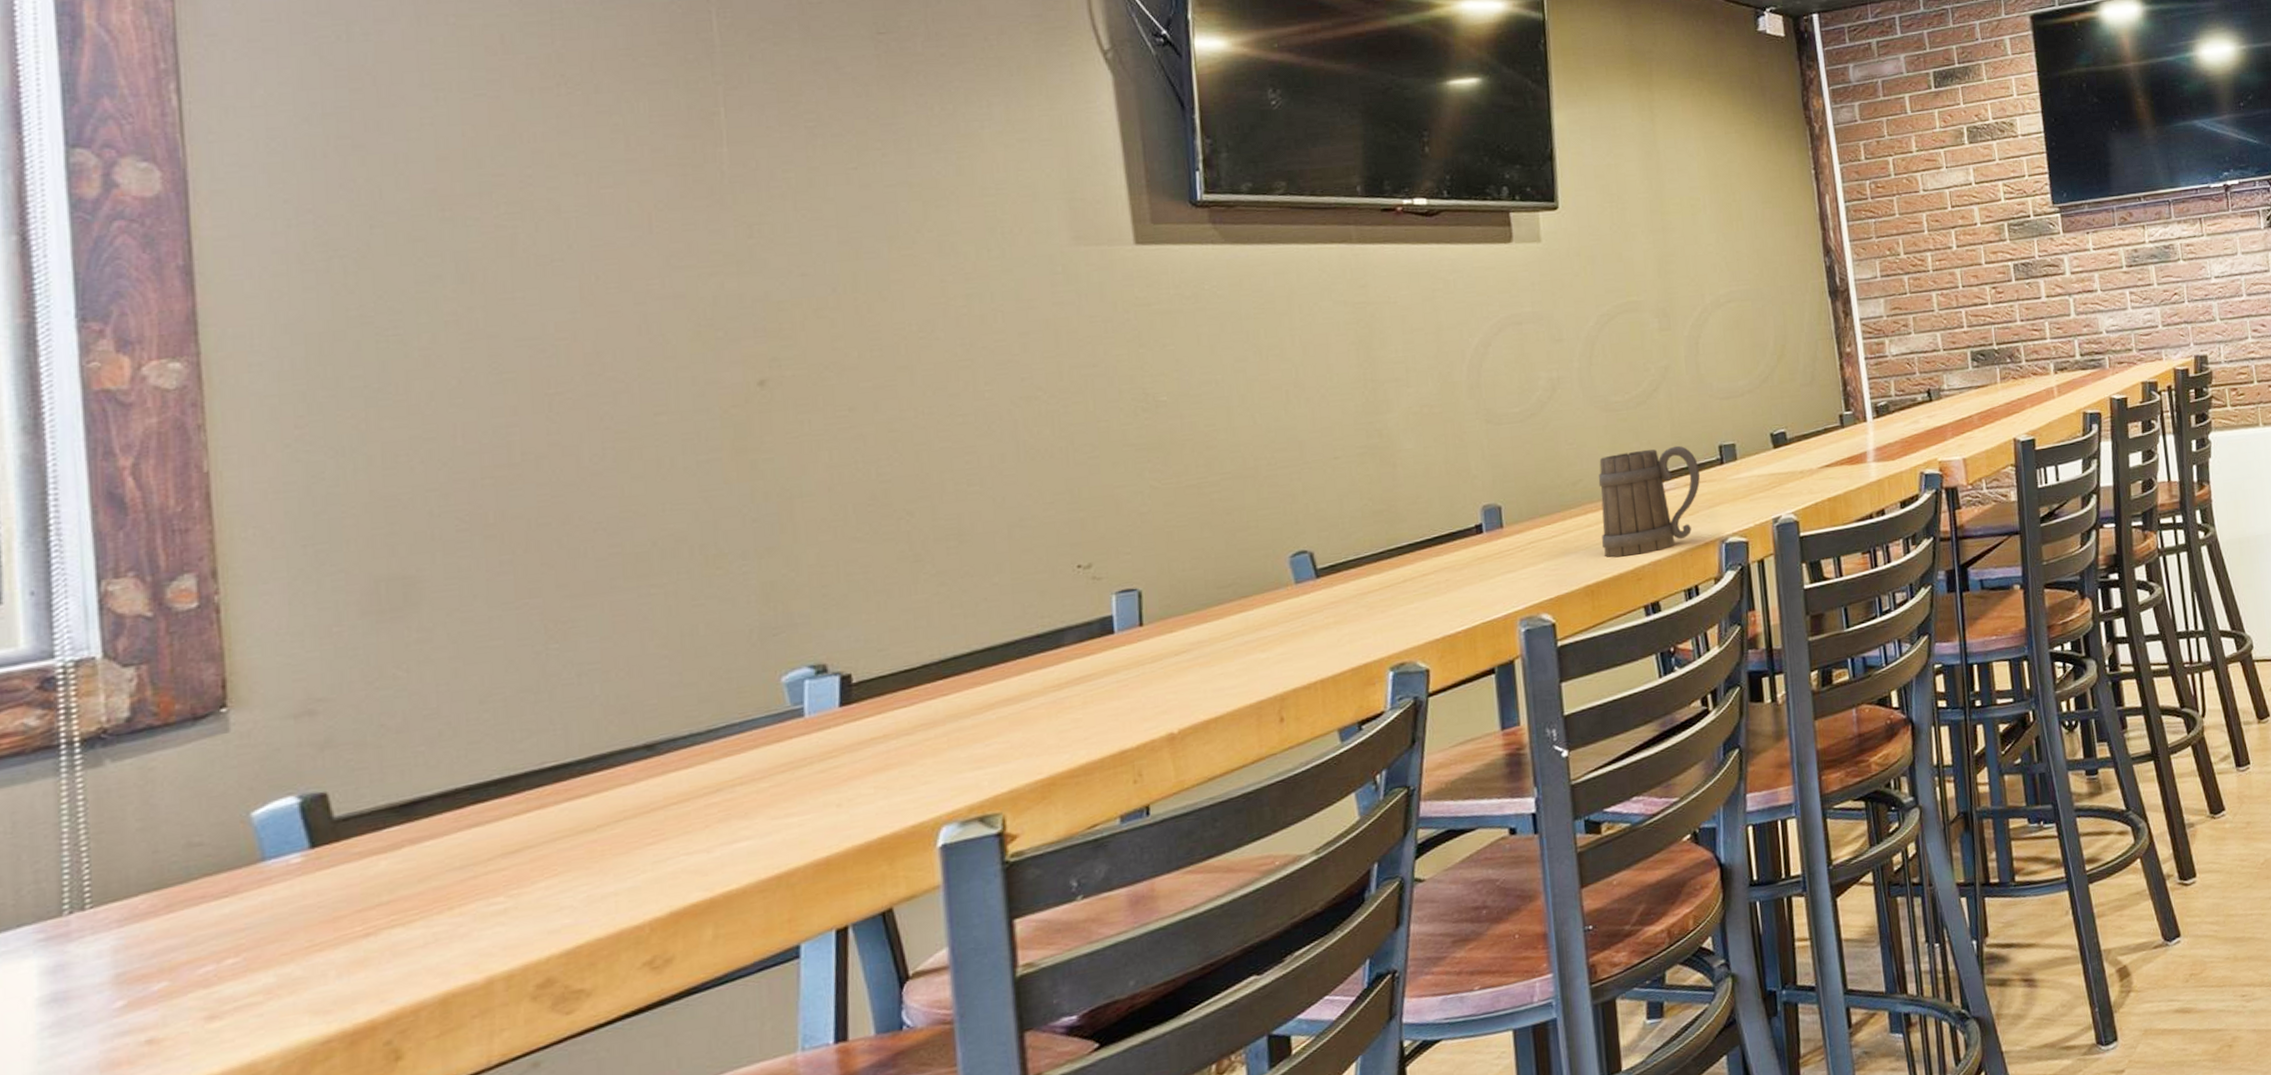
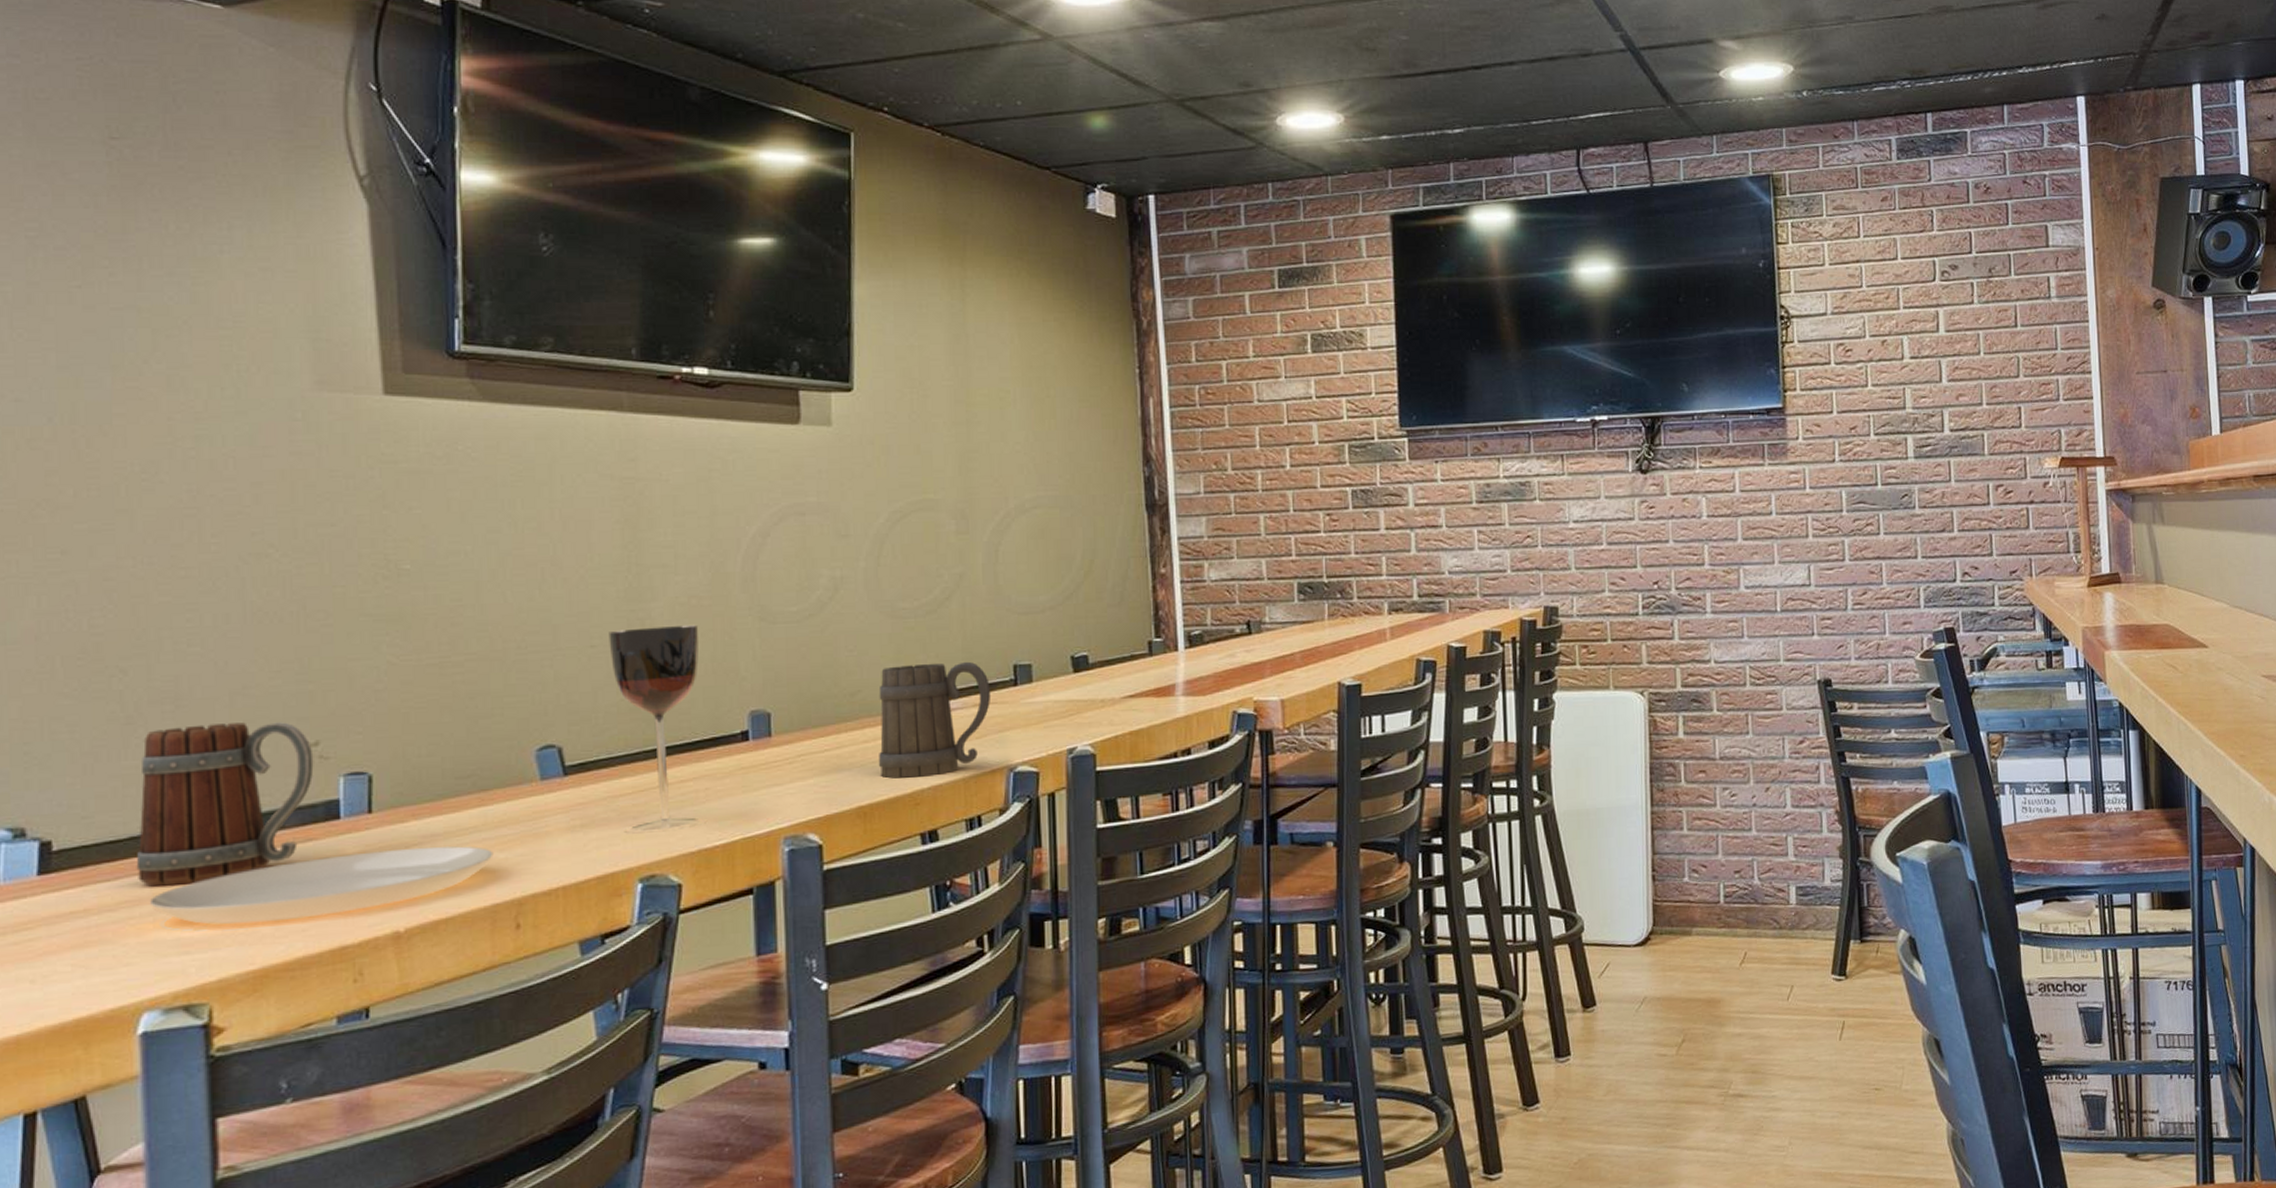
beer mug: none [929,548,1088,709] -> present [136,722,314,887]
plate: none [943,649,1256,741] -> present [149,846,494,925]
wineglass: none [1350,431,1450,627] -> present [608,624,708,834]

